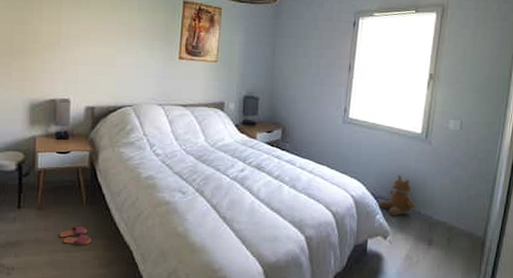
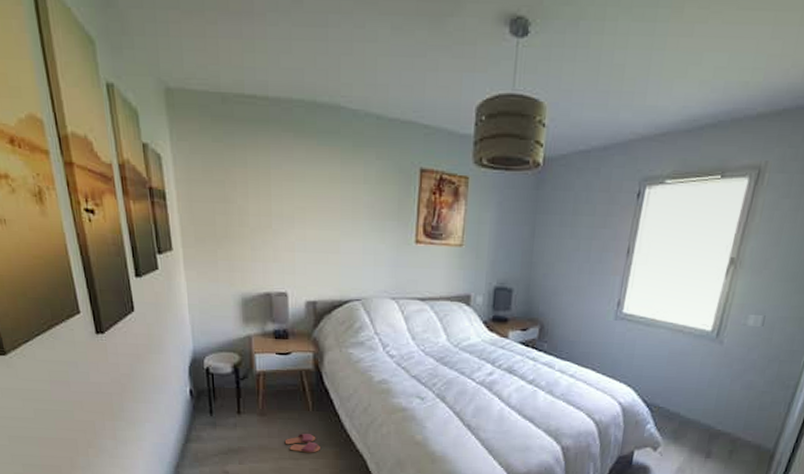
stuffed bear: present [378,175,416,215] -> none [650,379,695,425]

